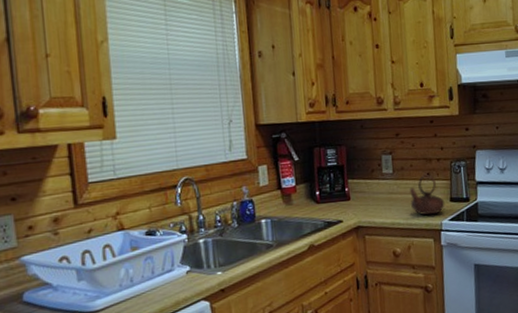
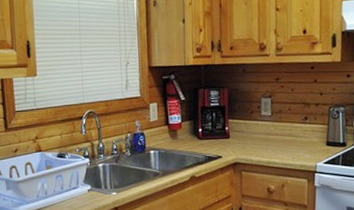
teapot: present [410,174,445,215] -> none [286,118,321,157]

